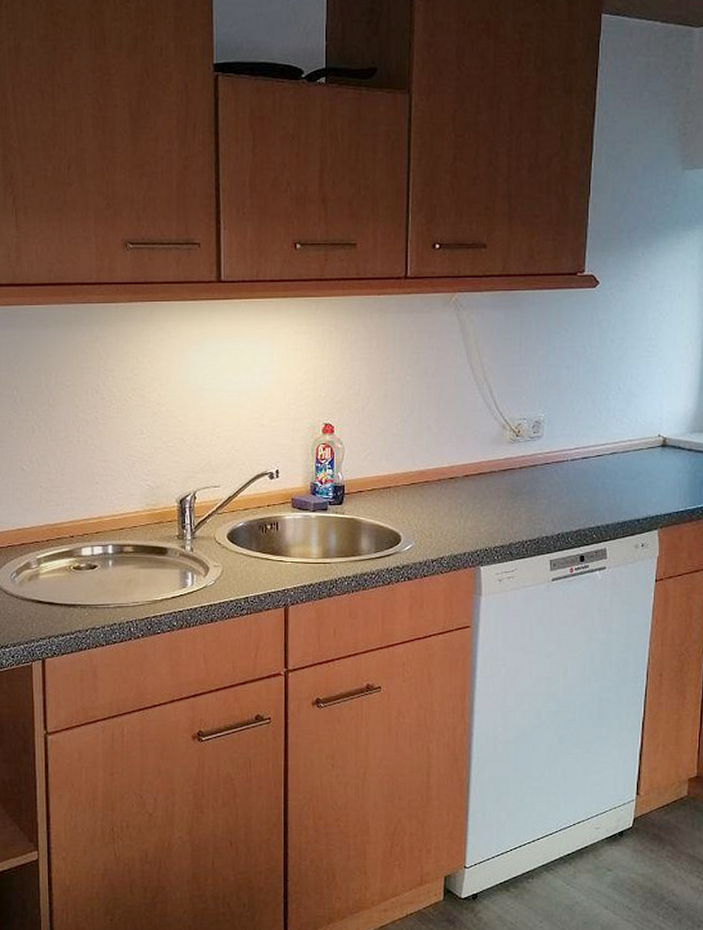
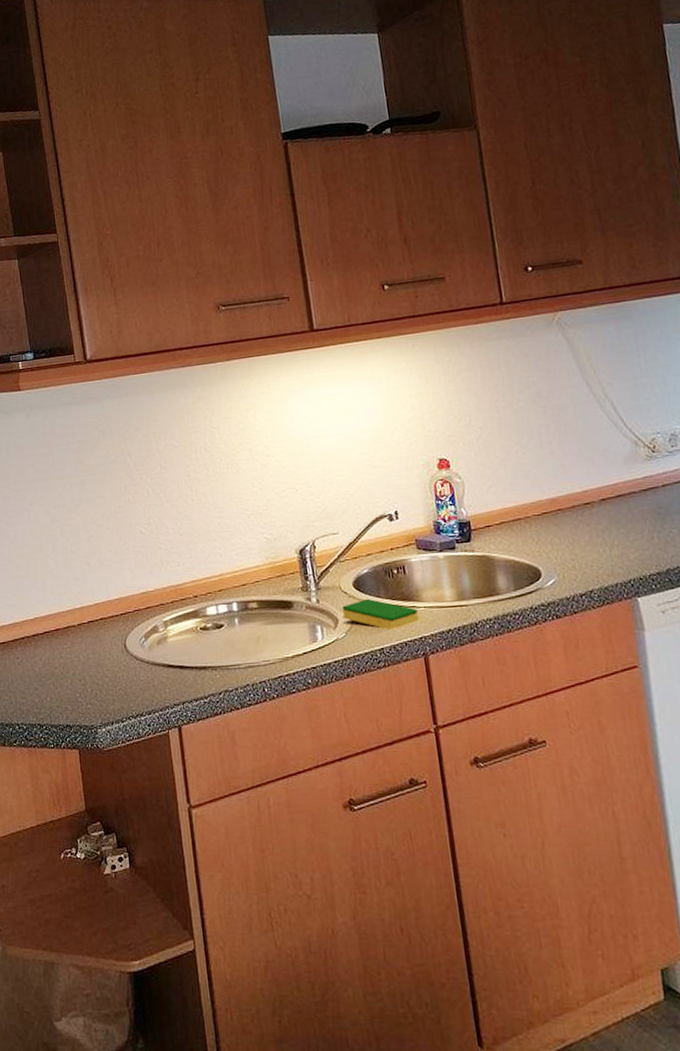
dish sponge: none [214,550,284,580] -> present [341,598,419,630]

